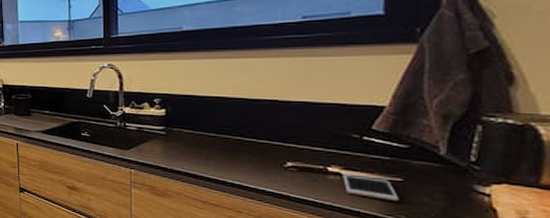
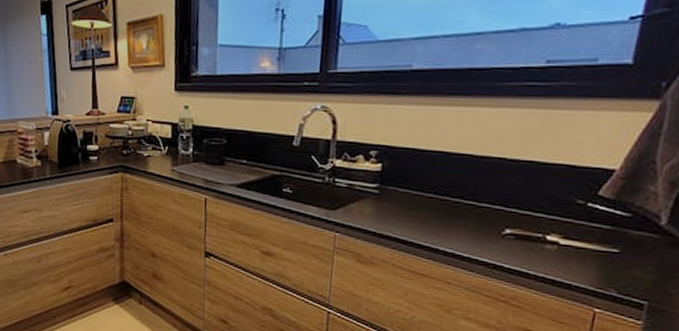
cell phone: present [343,175,399,202] -> none [560,244,612,275]

